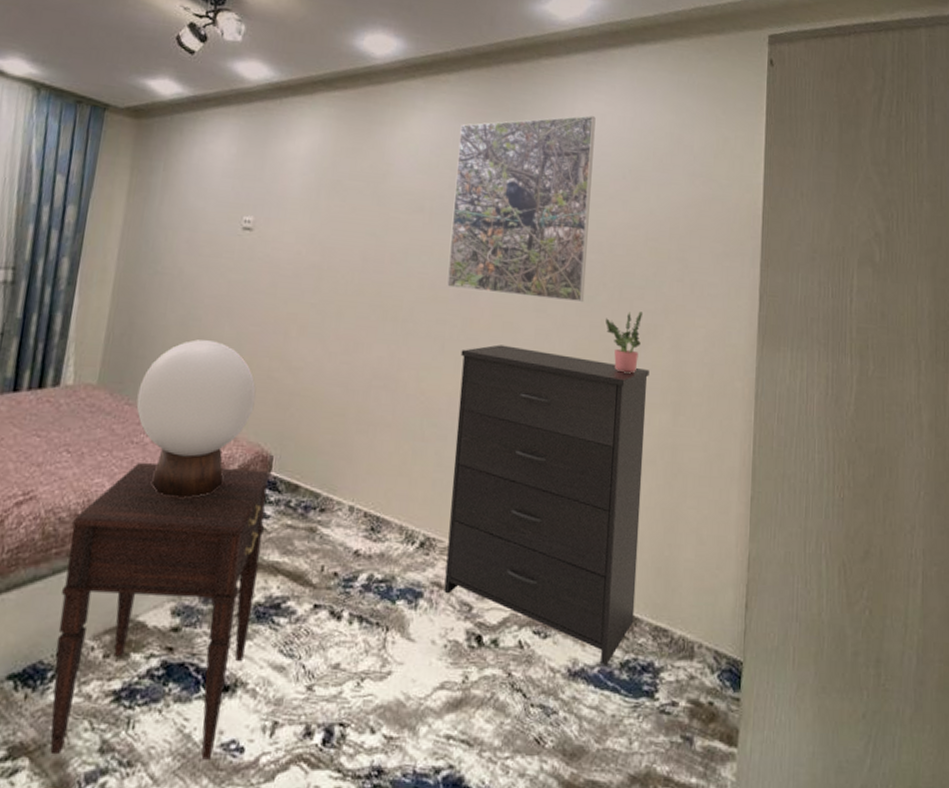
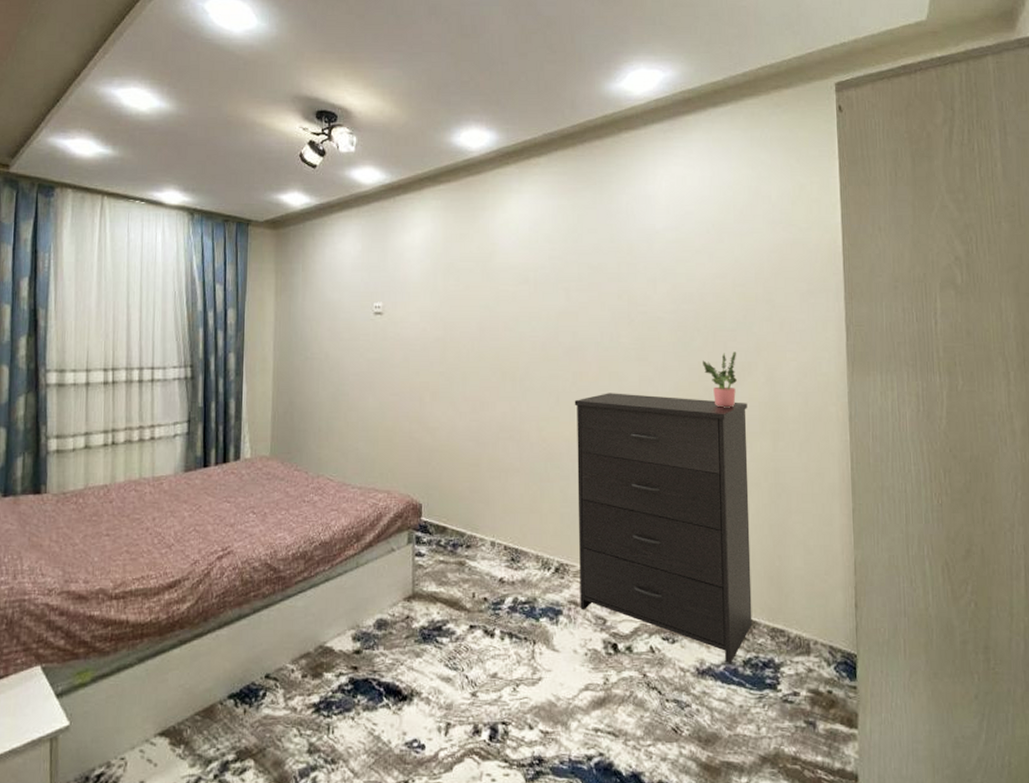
nightstand: present [50,462,270,760] -> none [262,516,422,756]
table lamp: present [136,339,256,498] -> none [304,412,401,544]
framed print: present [447,115,596,303] -> none [554,179,681,349]

